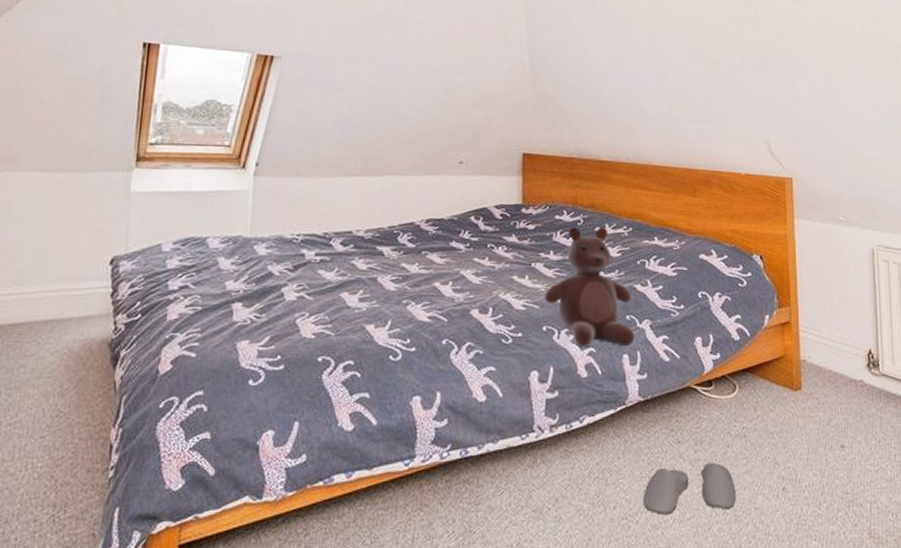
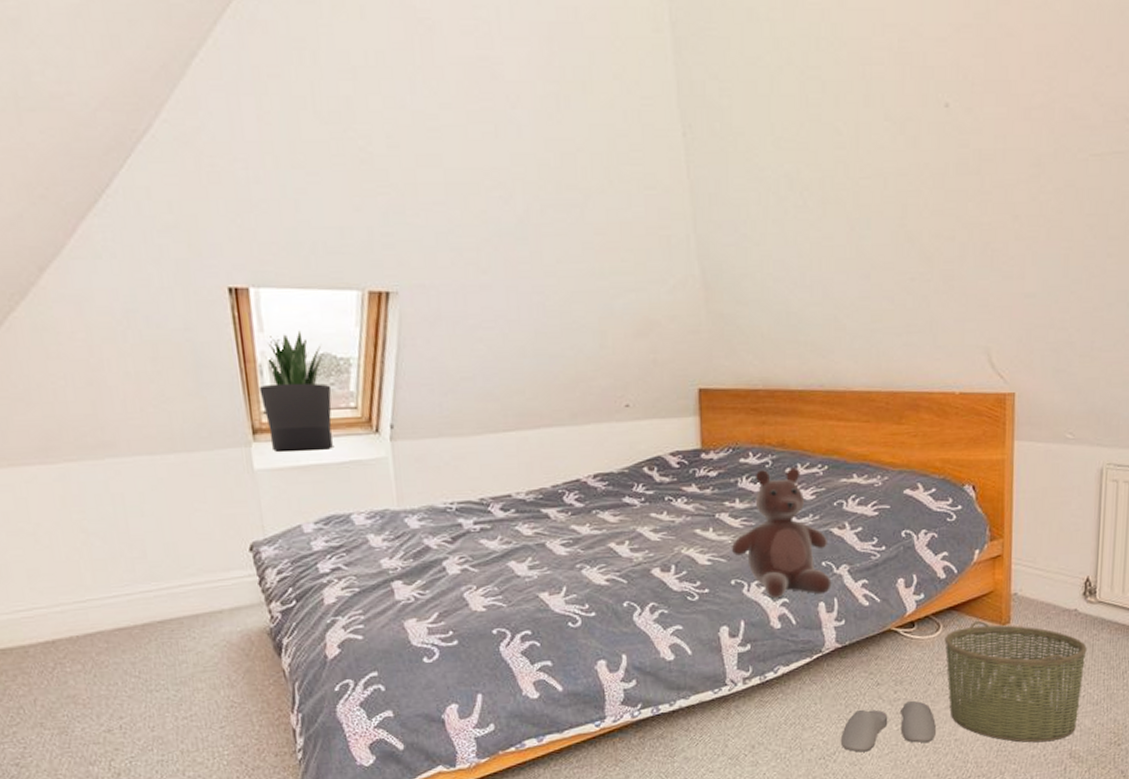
planter: none [150,80,212,181] -> present [259,330,333,453]
basket: none [741,385,876,518] -> present [944,621,1087,743]

